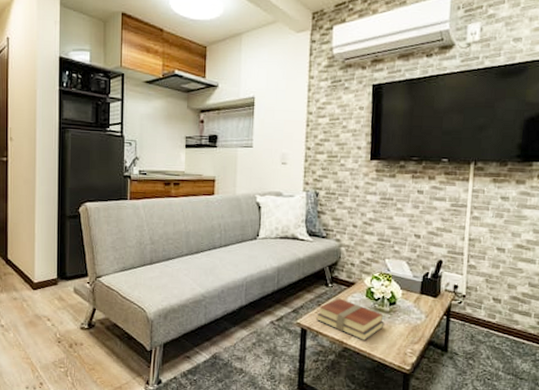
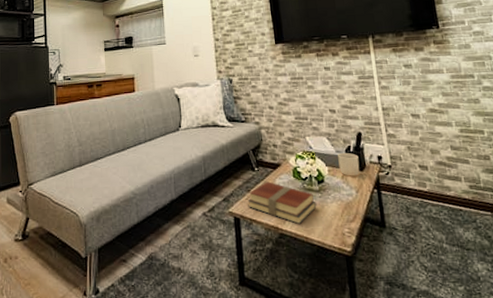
mug: none [413,278,435,302] -> present [338,152,360,176]

